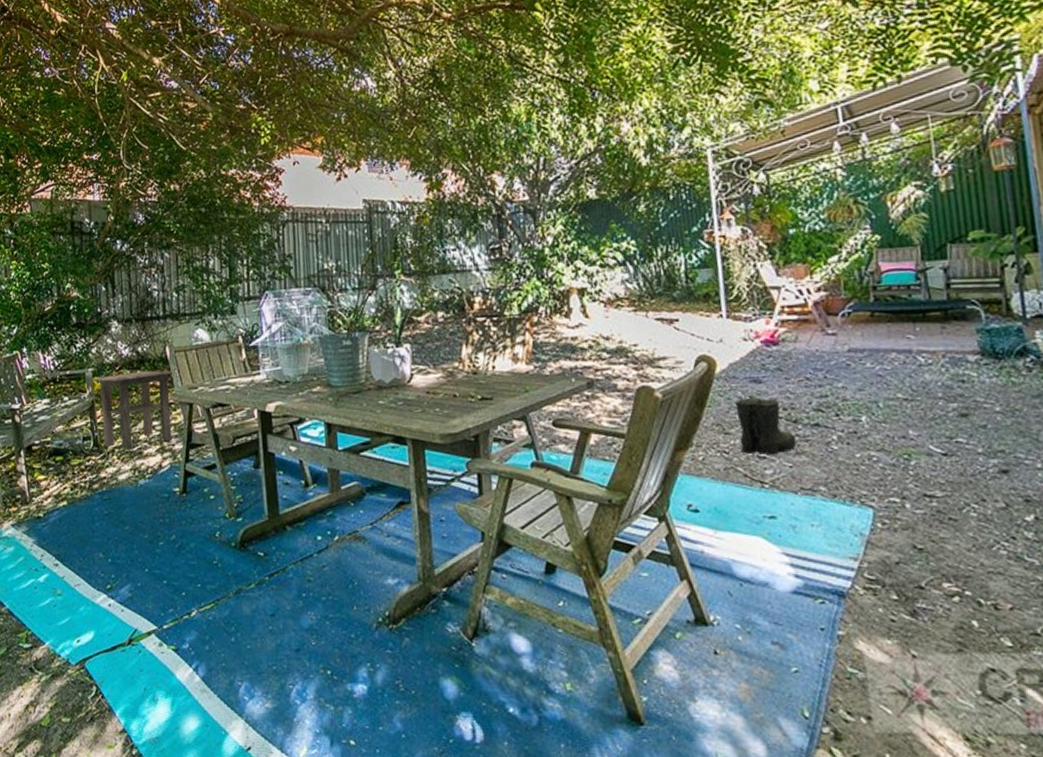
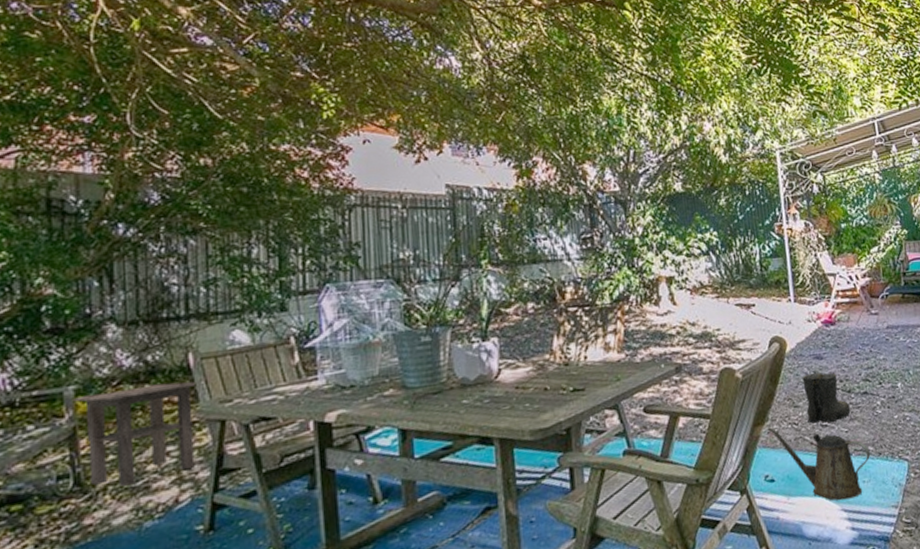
watering can: none [691,453,823,543] -> present [767,427,871,501]

